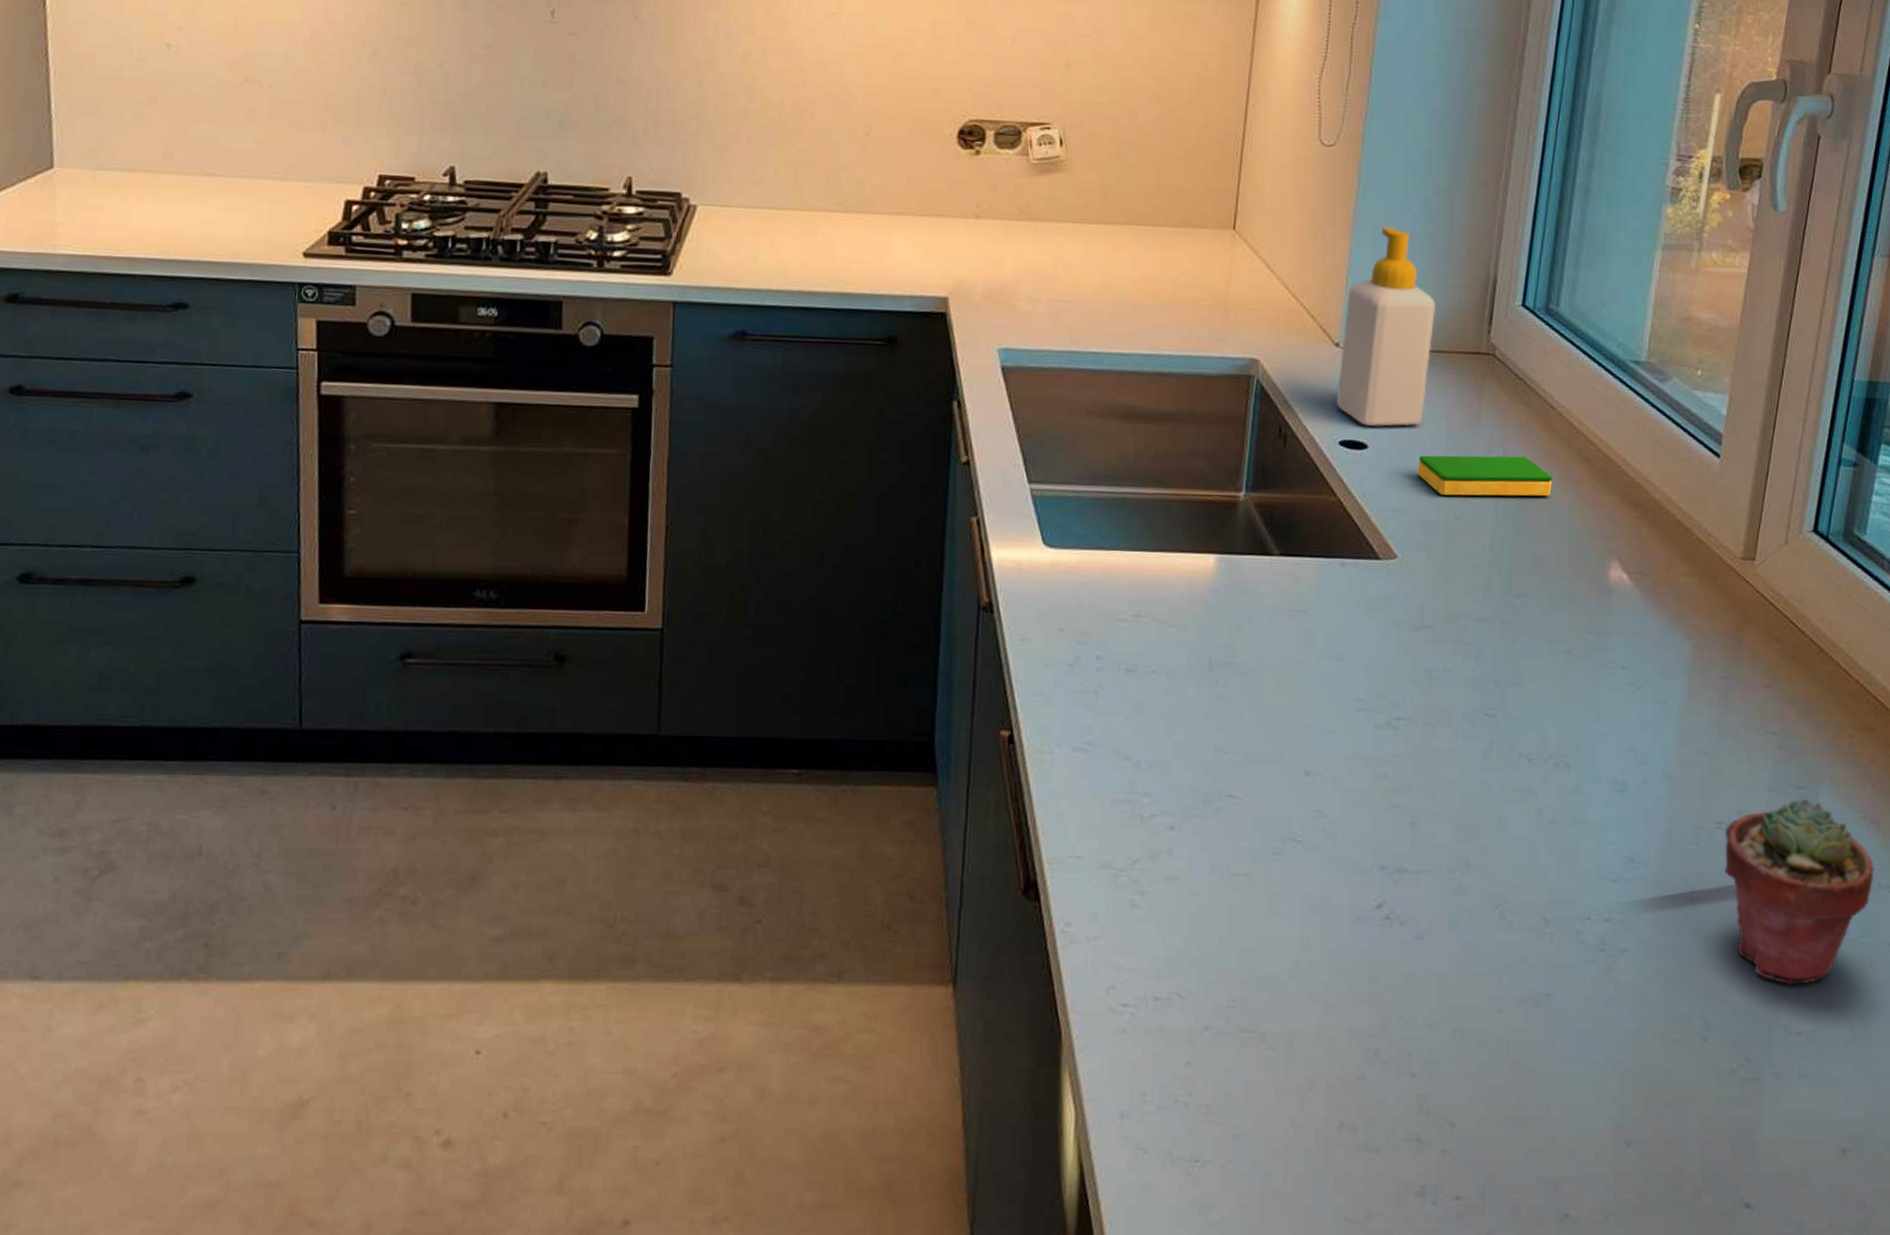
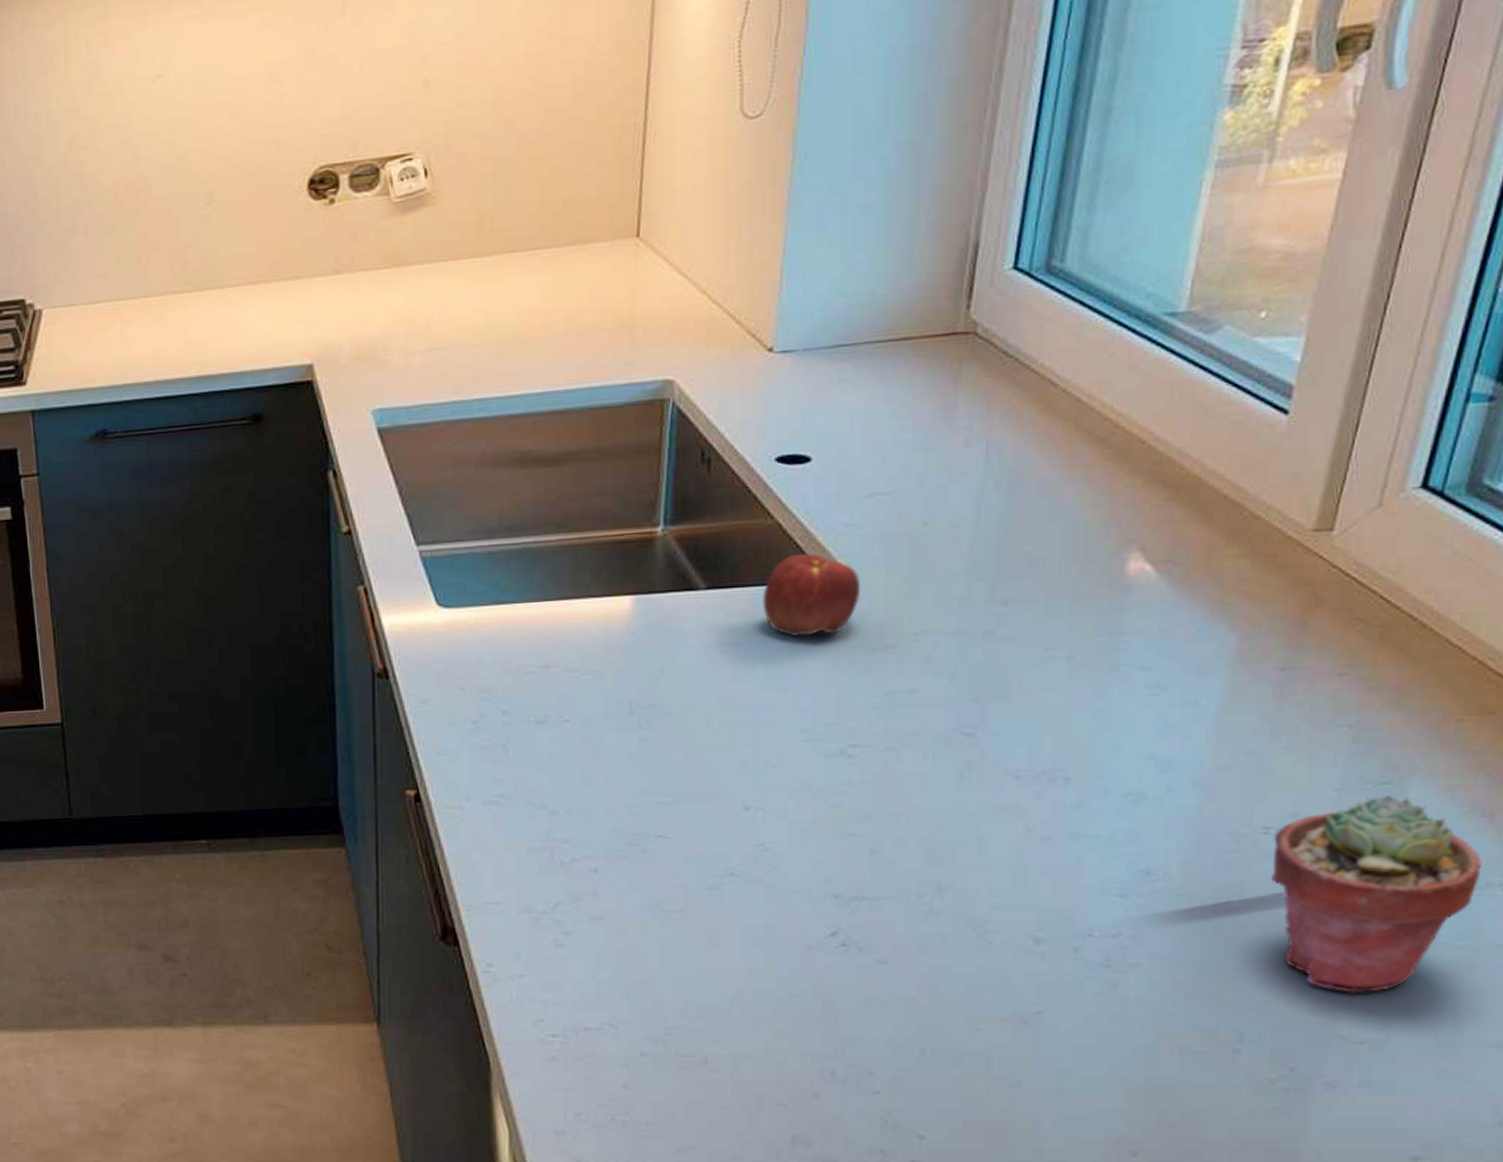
apple: none [1325,531,1406,611] -> present [762,553,861,636]
soap bottle: present [1337,226,1435,427] -> none [772,201,896,437]
dish sponge: present [1417,455,1553,497] -> none [874,446,1053,502]

